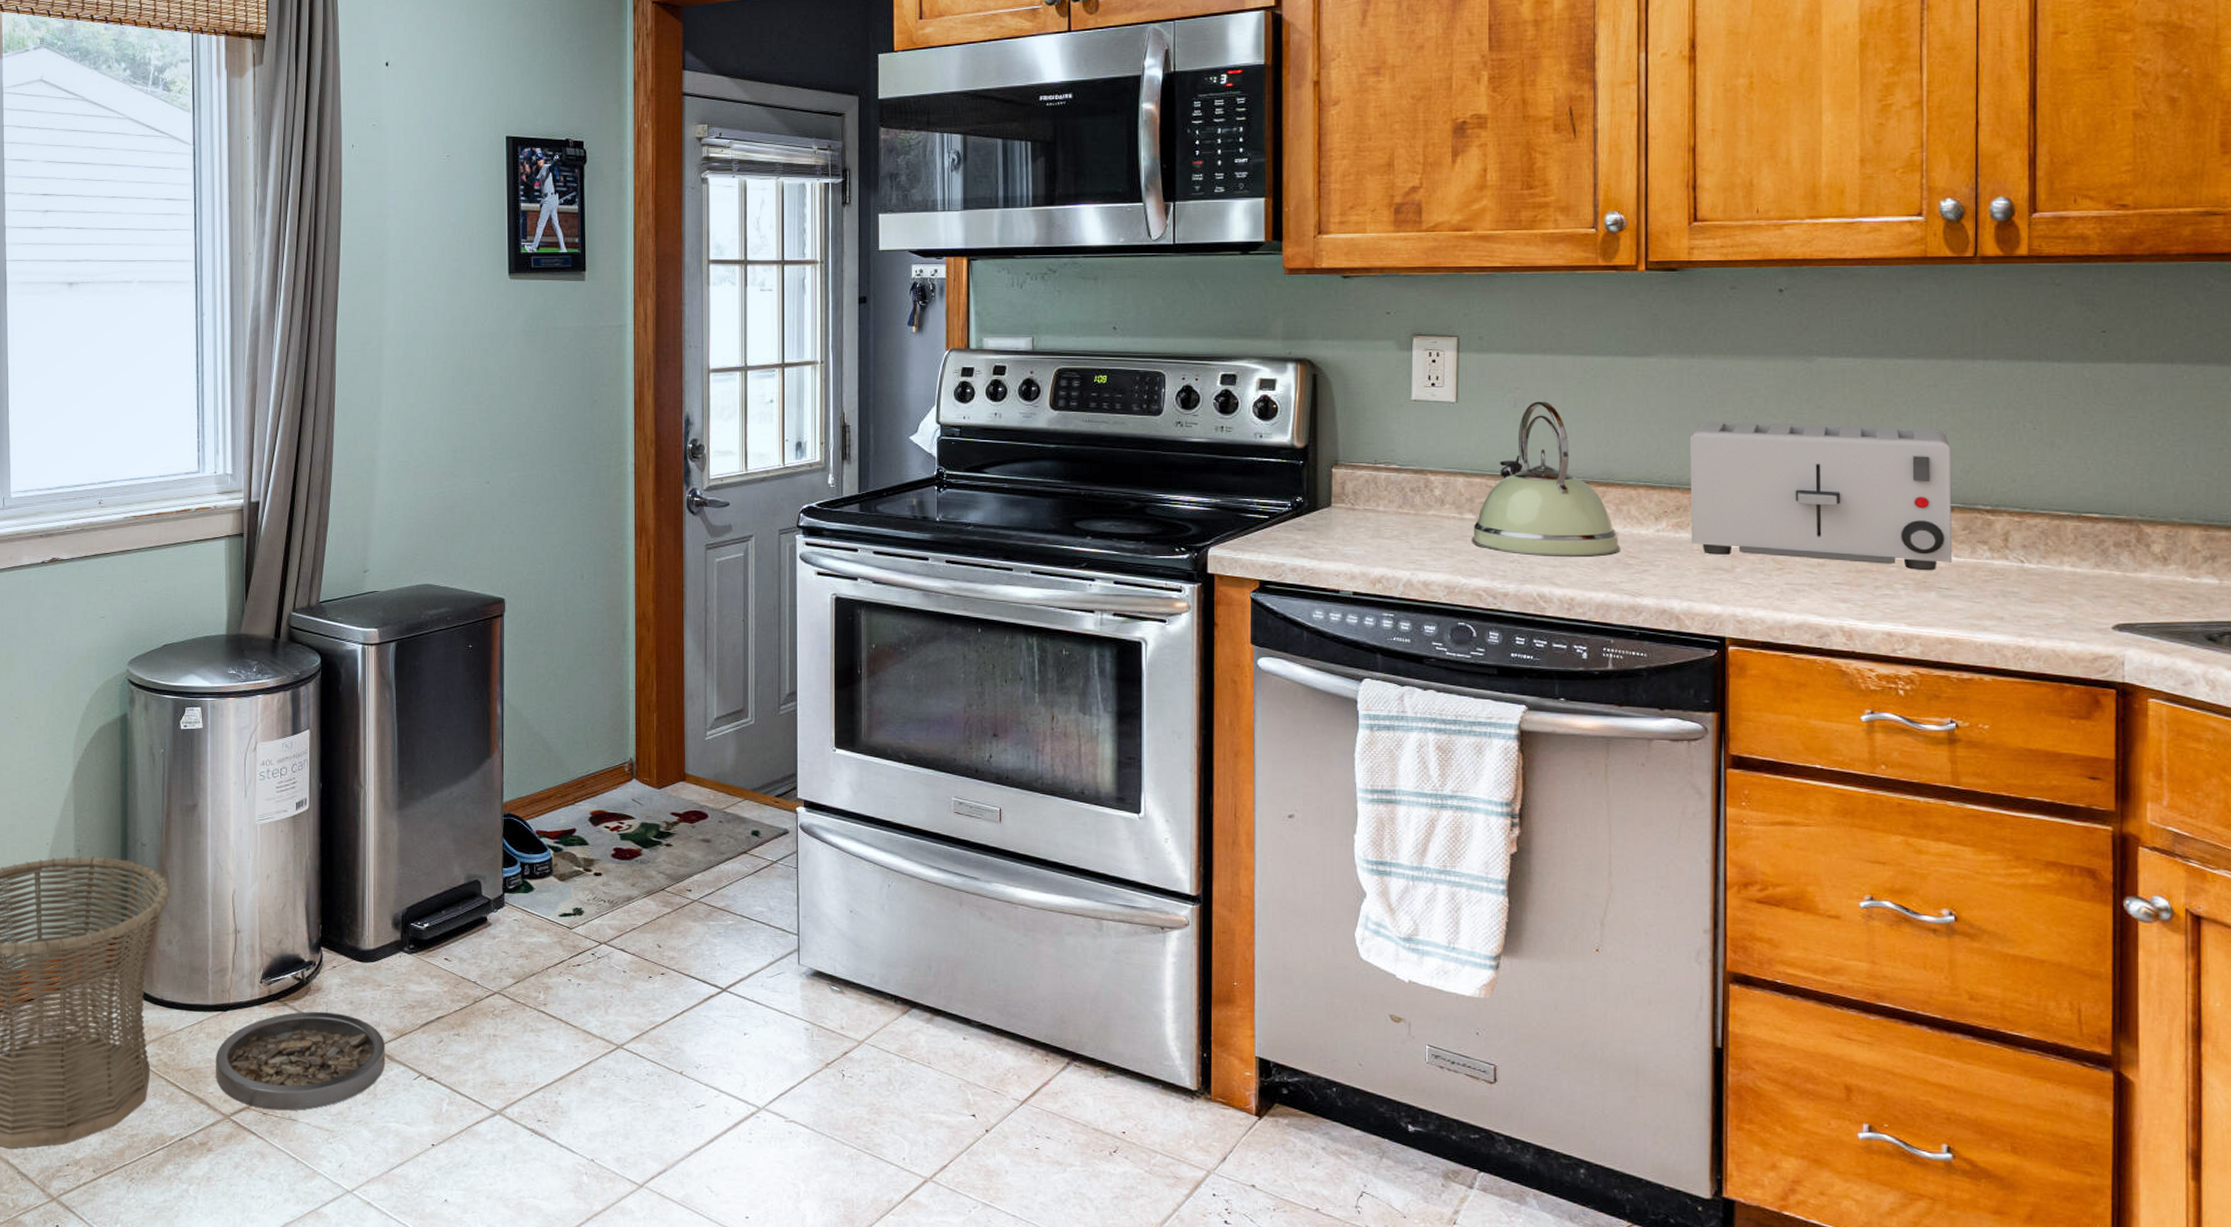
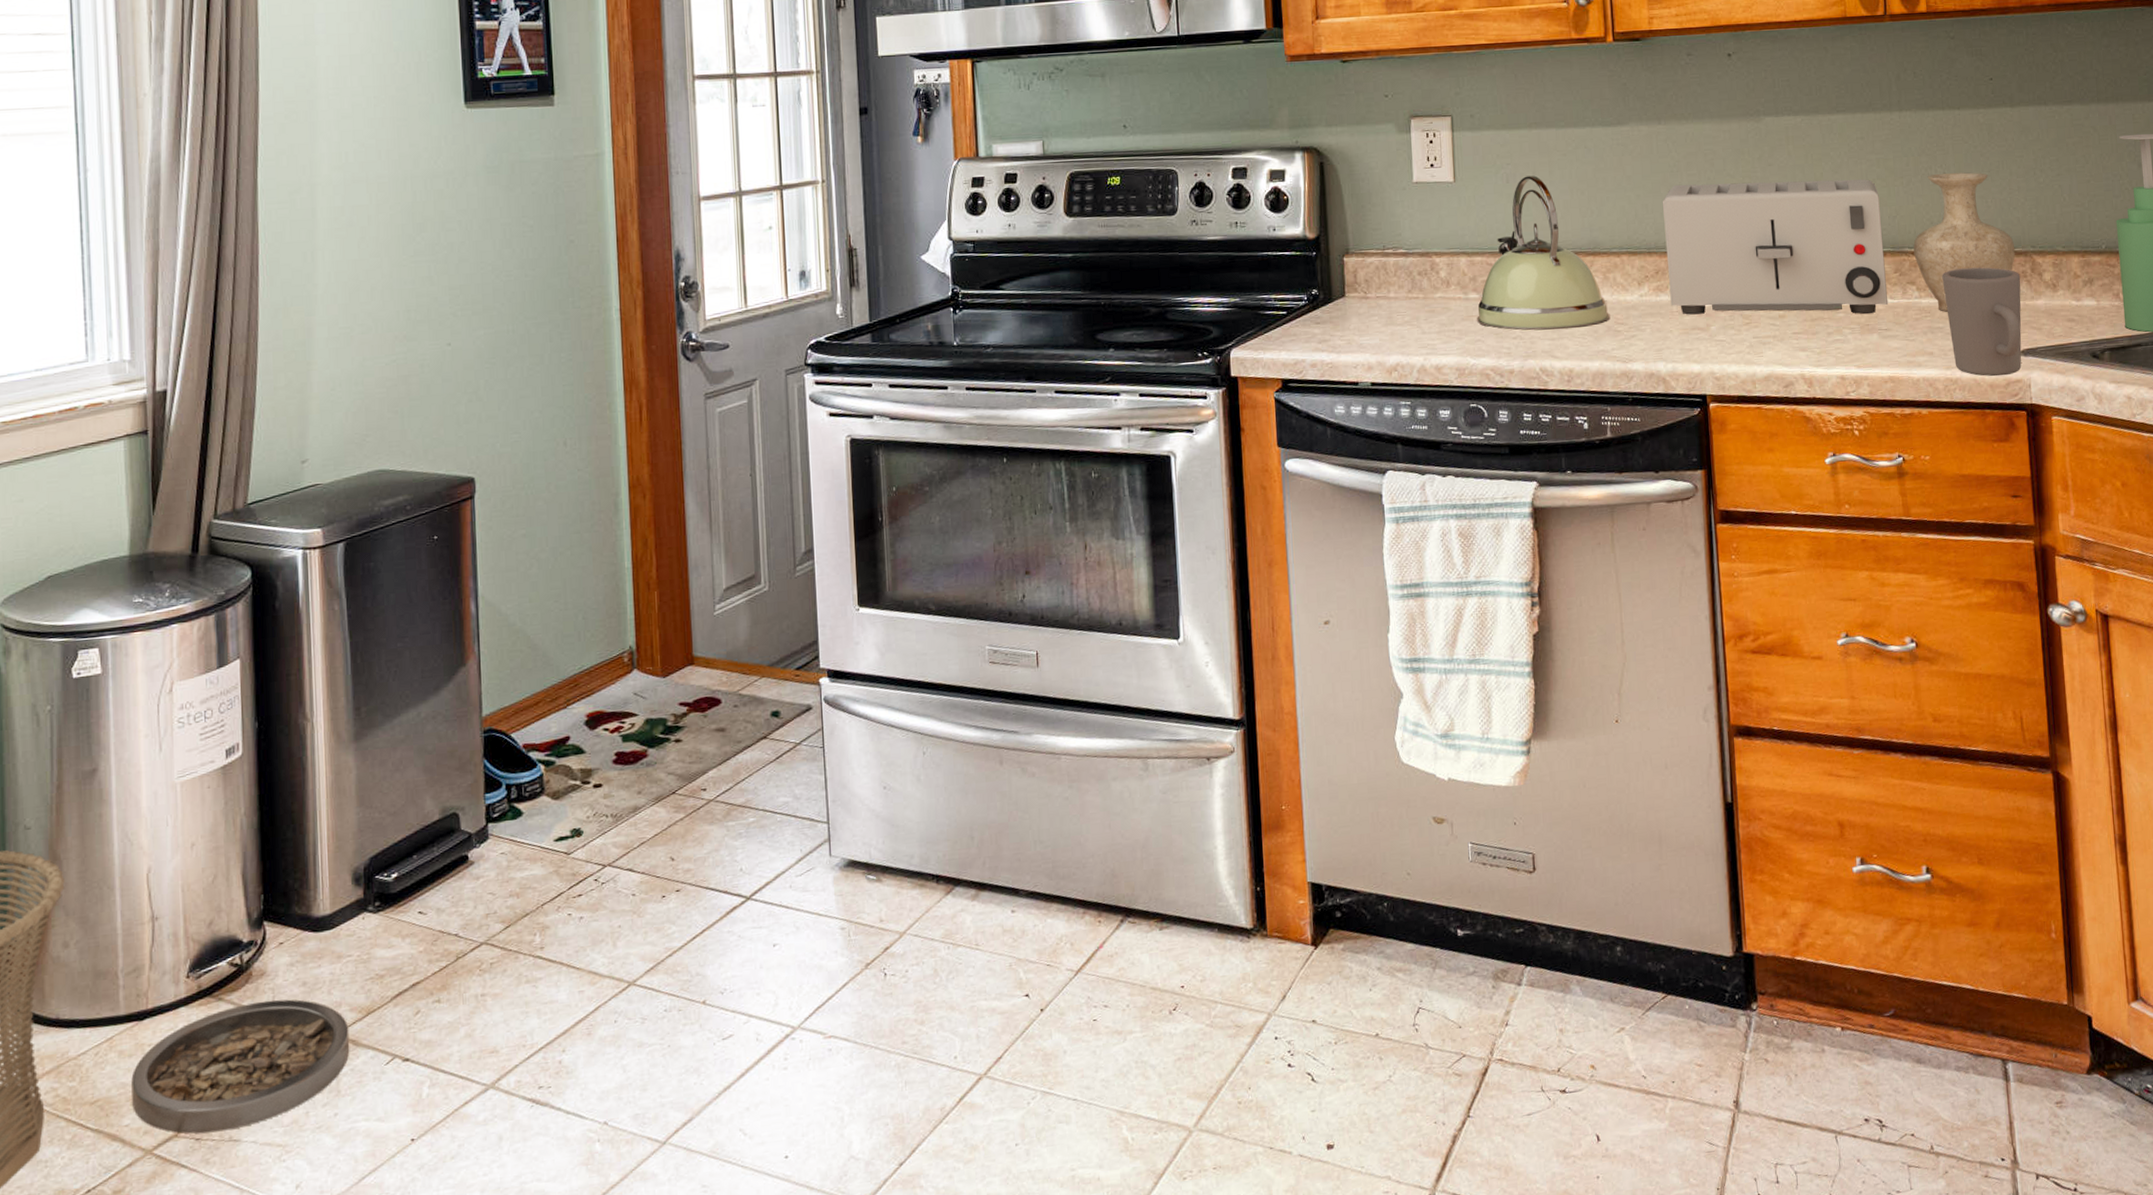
vase: none [1989,428,2118,576] -> present [1913,172,2016,312]
mug: none [2022,532,2122,650] -> present [1942,267,2022,377]

